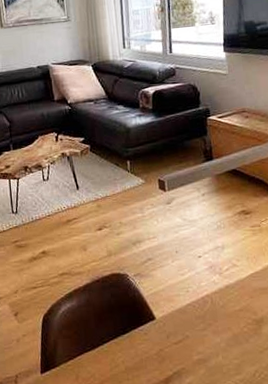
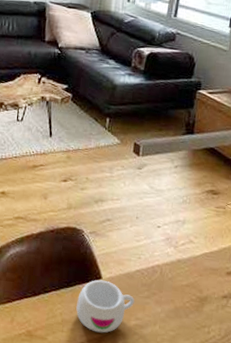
mug: none [136,320,192,375] -> present [76,279,135,333]

